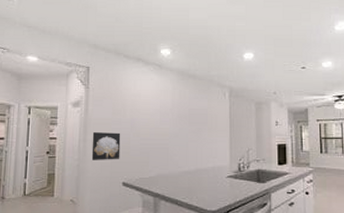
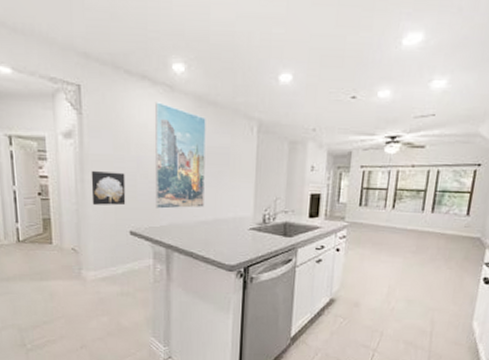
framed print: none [145,77,187,162] -> present [155,102,206,209]

